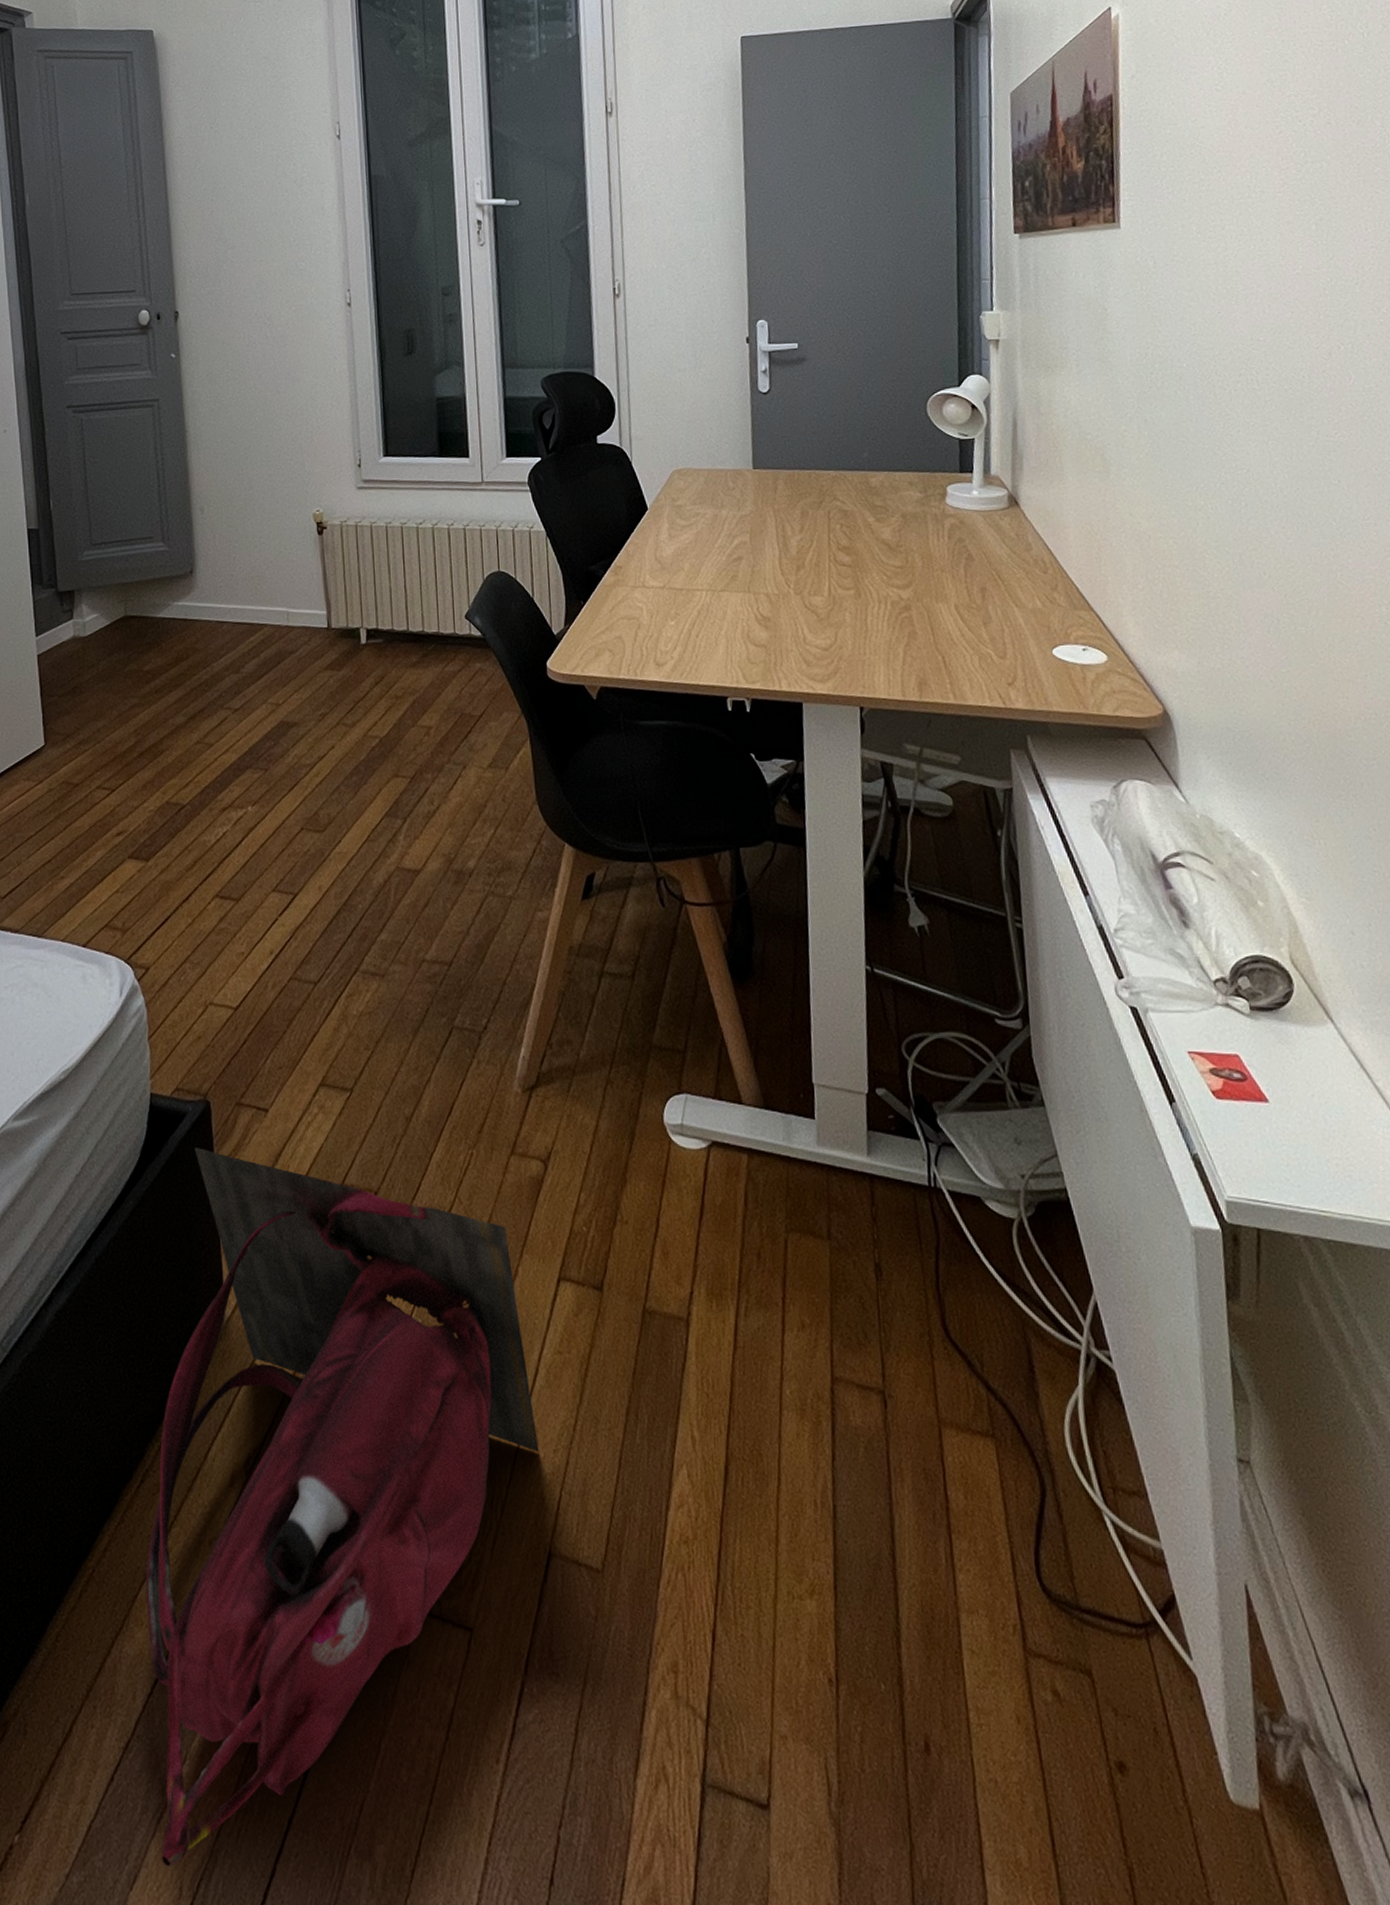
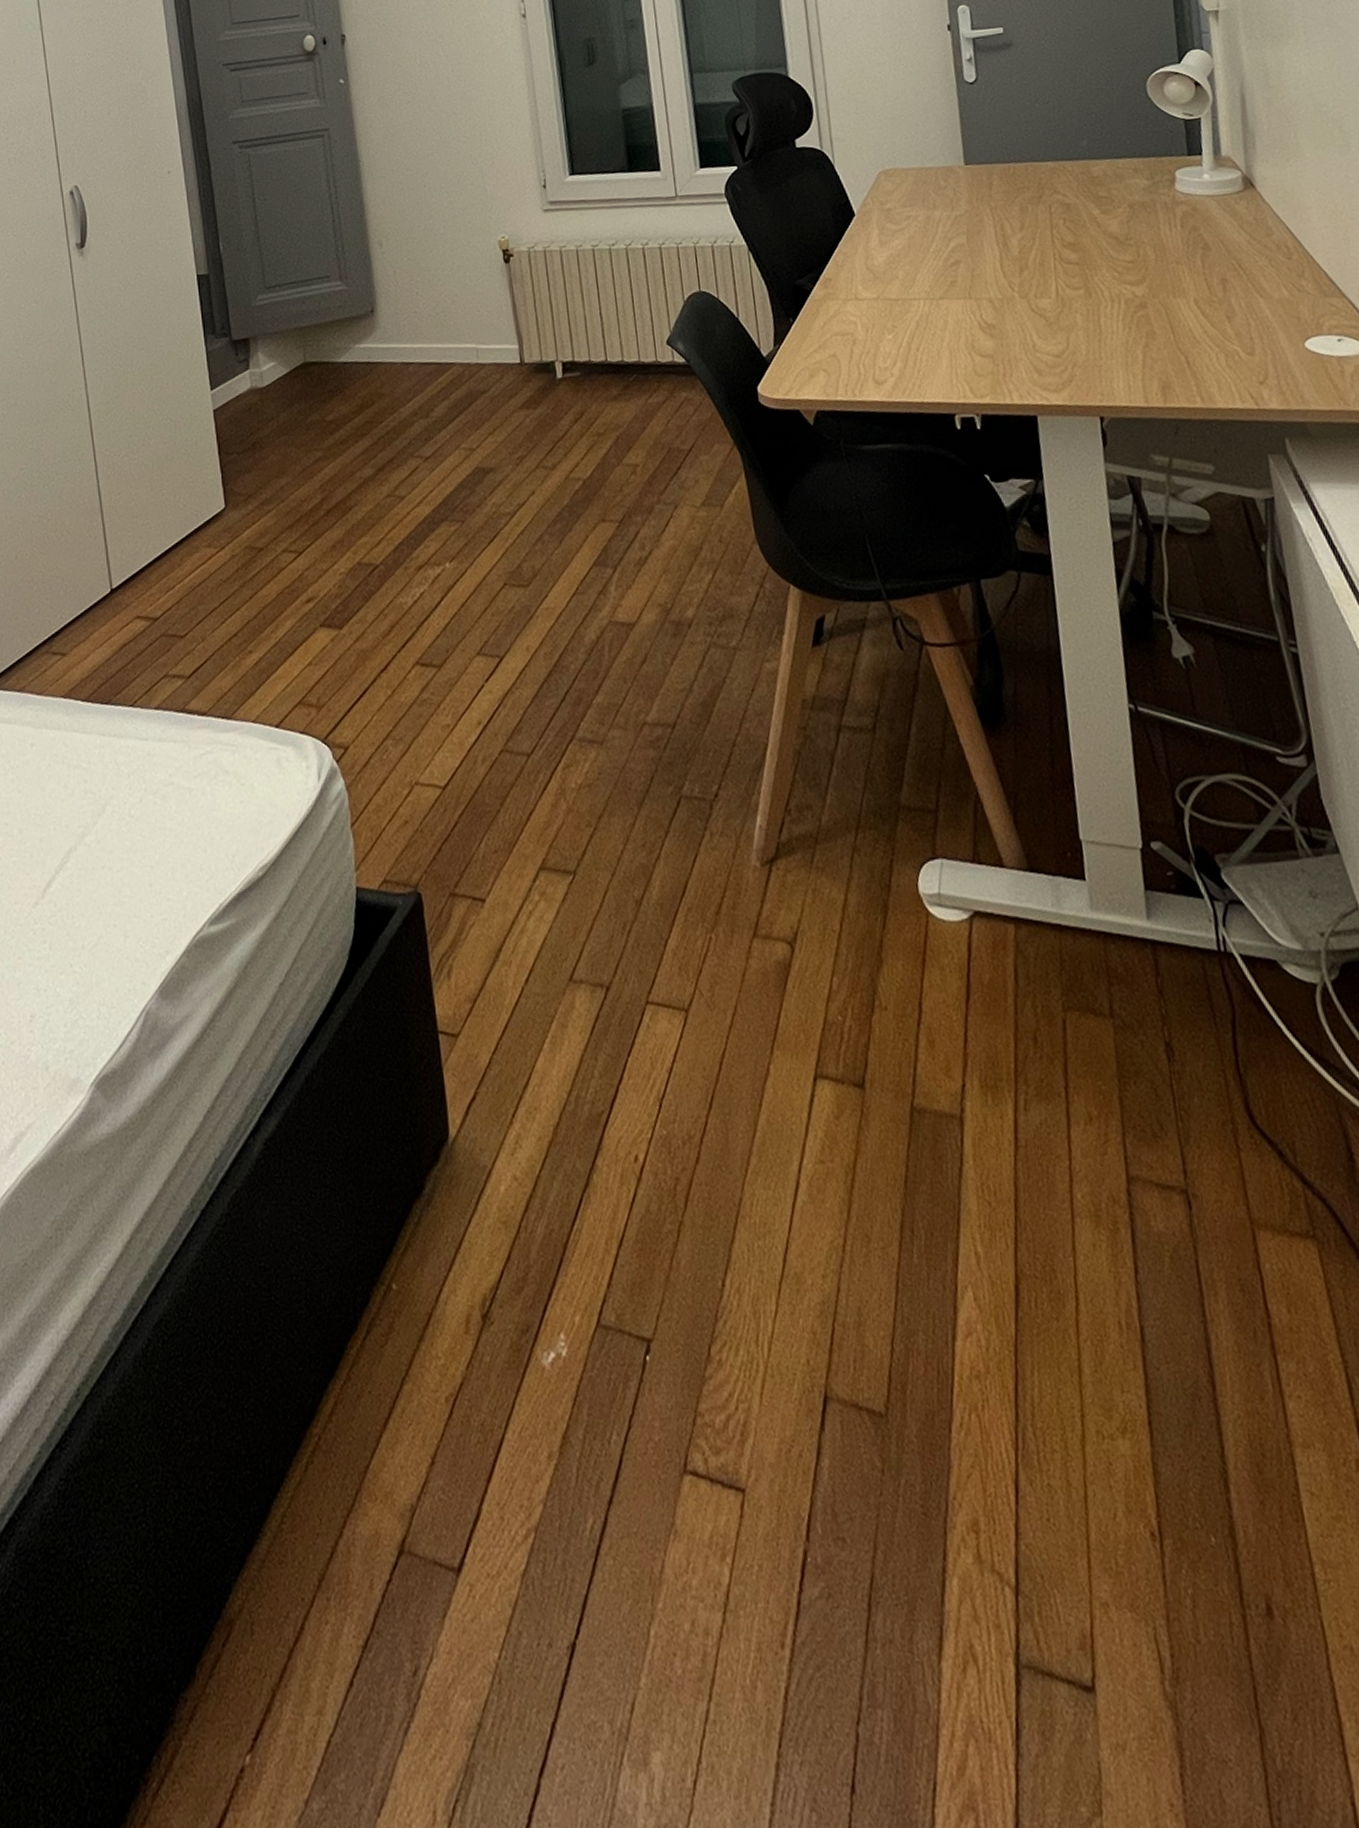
backpack: present [145,1148,539,1867] -> none [377,946,806,1788]

